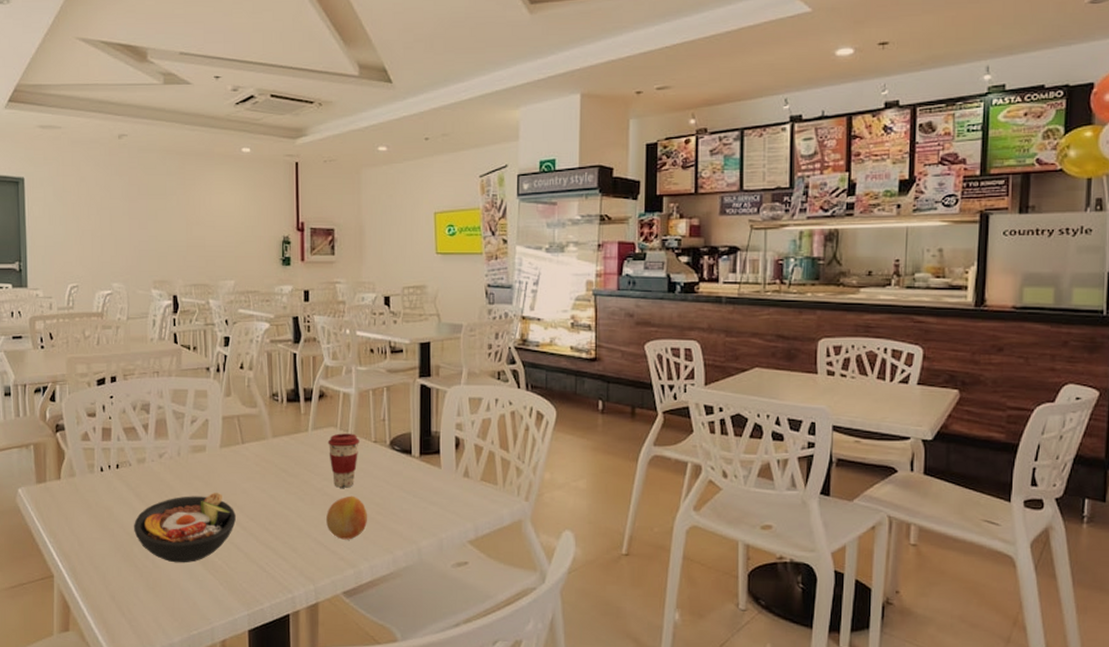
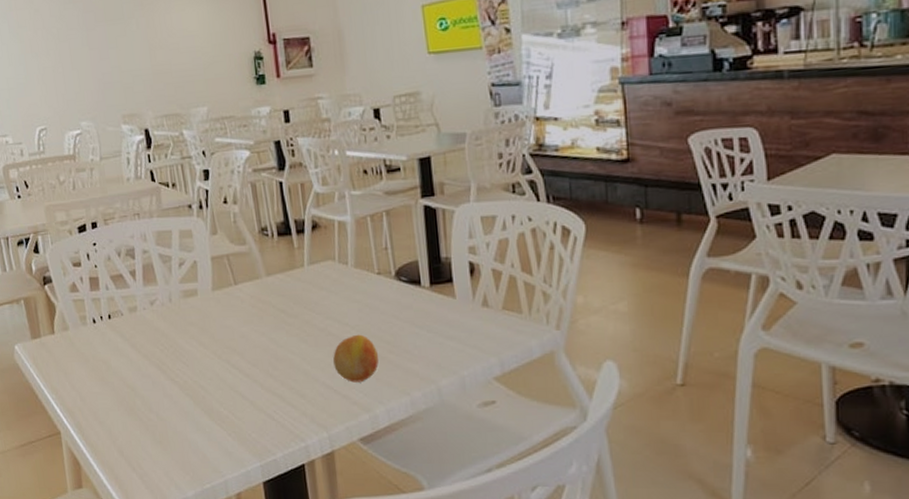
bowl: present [134,493,236,563] -> none [133,339,237,415]
coffee cup: present [327,433,359,488] -> none [326,266,362,326]

